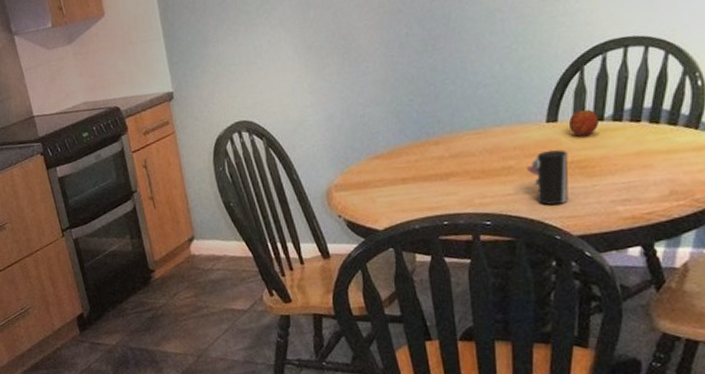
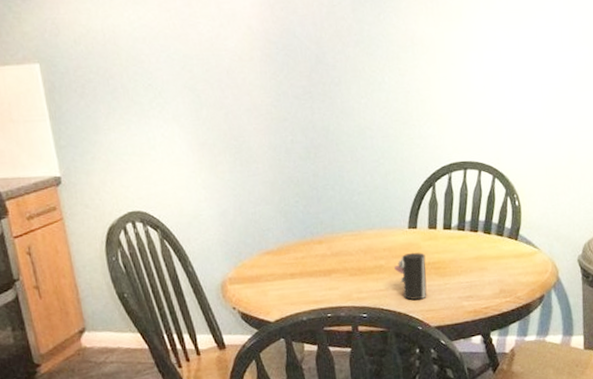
fruit: present [569,106,598,136] -> none [426,217,447,242]

